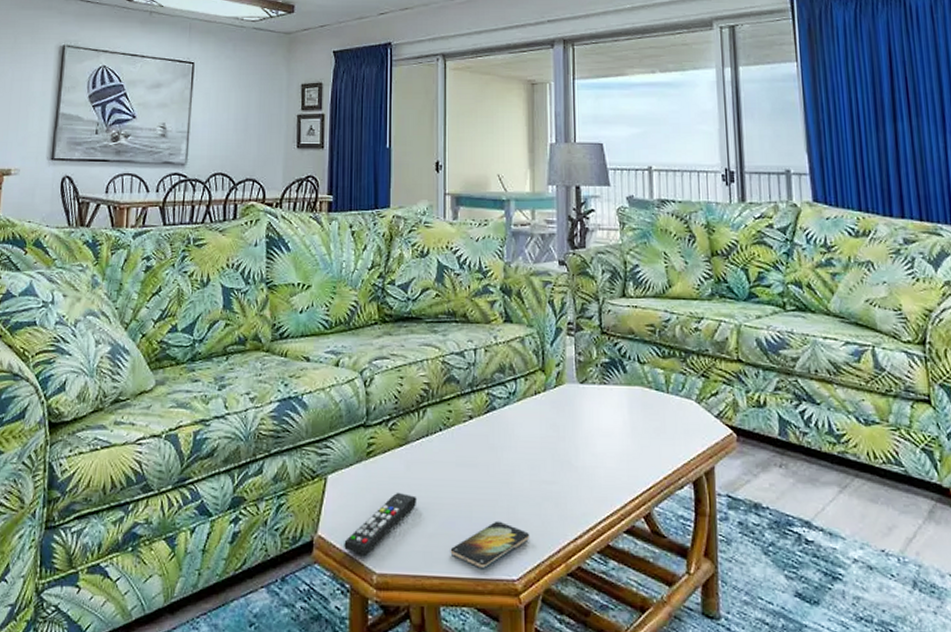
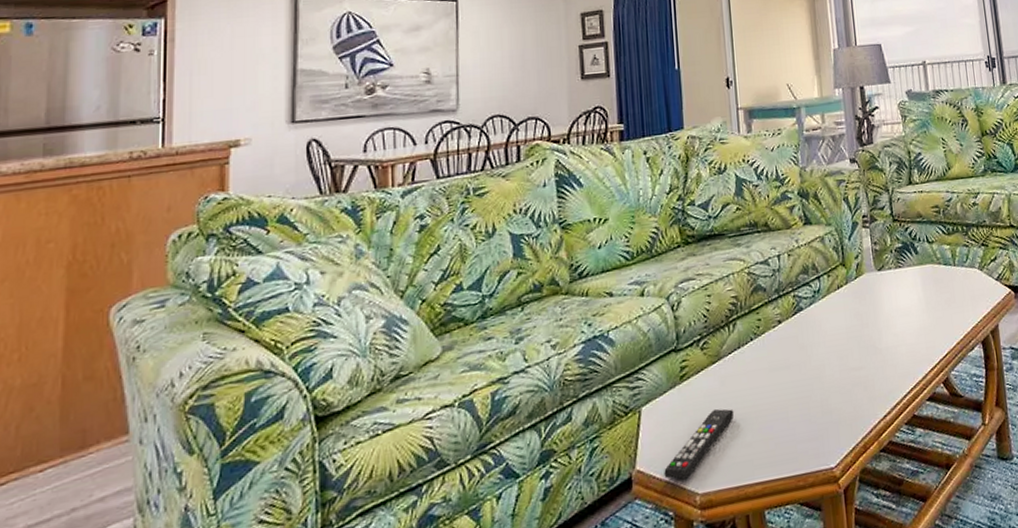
smartphone: present [450,520,530,568] -> none [770,415,844,464]

